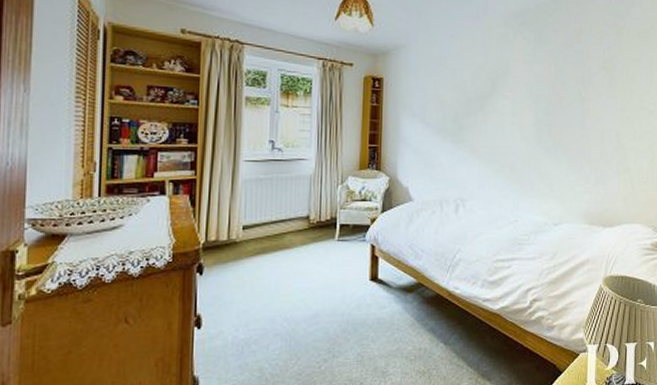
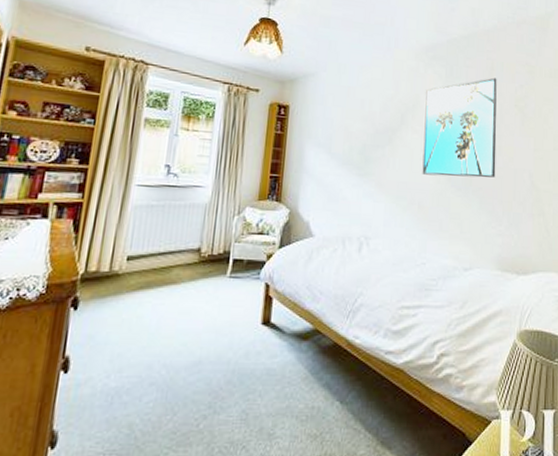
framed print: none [513,40,585,139] -> present [422,77,497,178]

